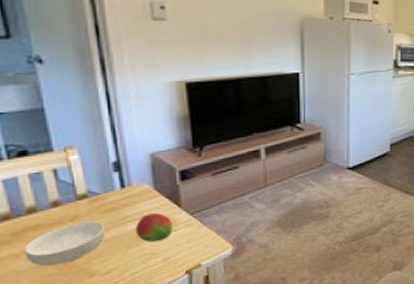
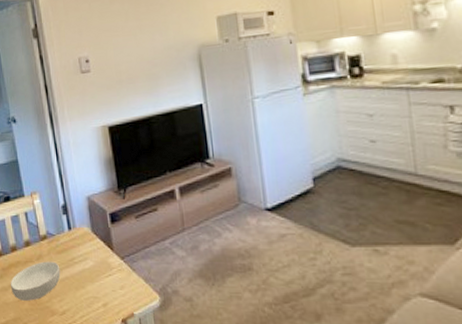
fruit: present [135,213,172,242] -> none [80,256,108,285]

